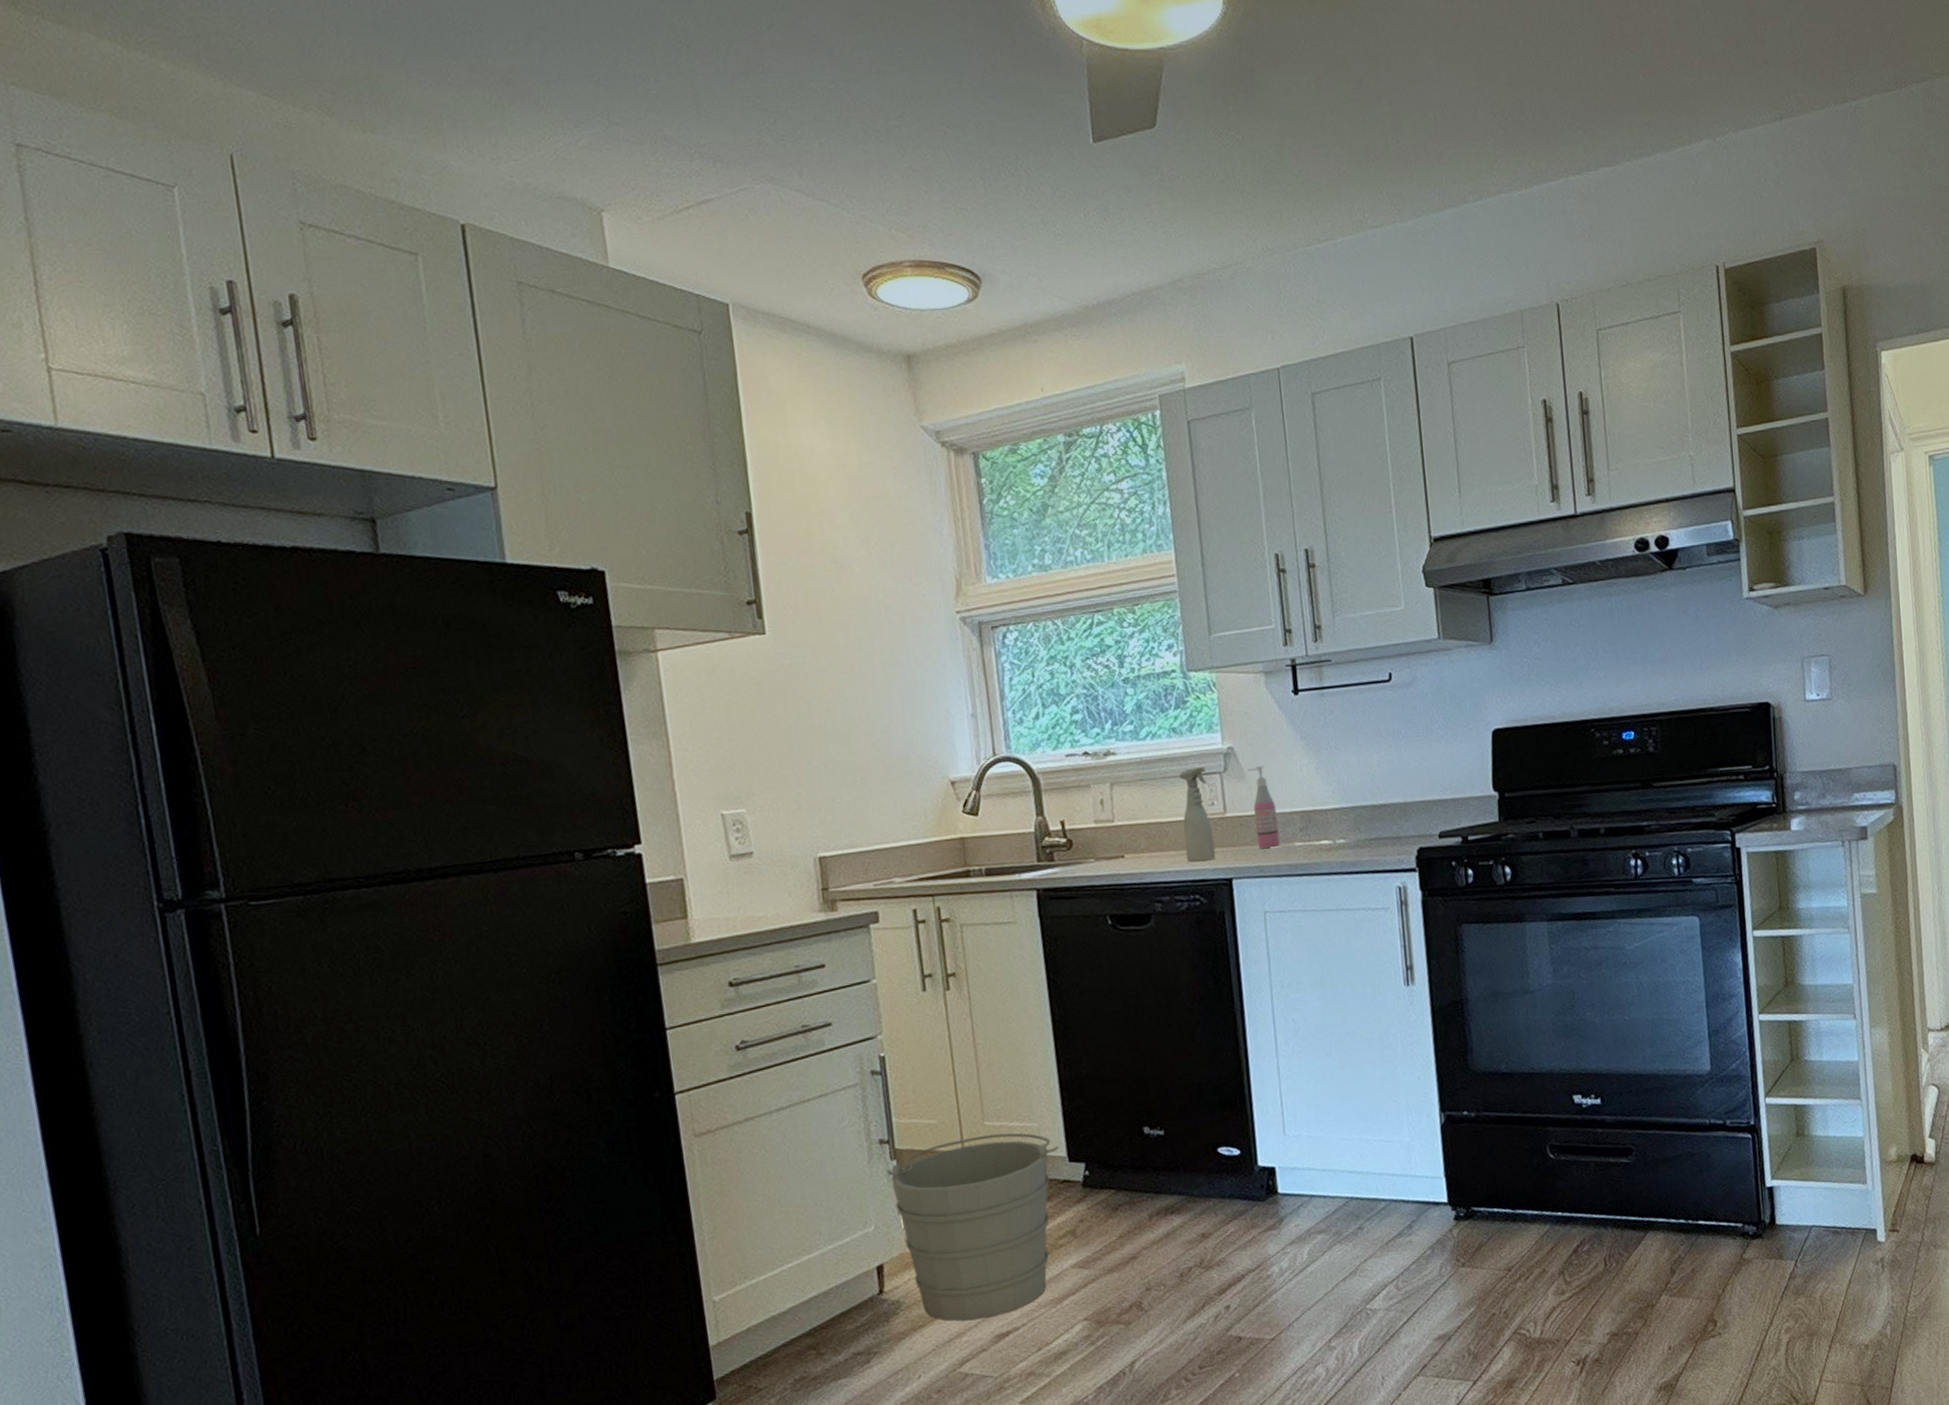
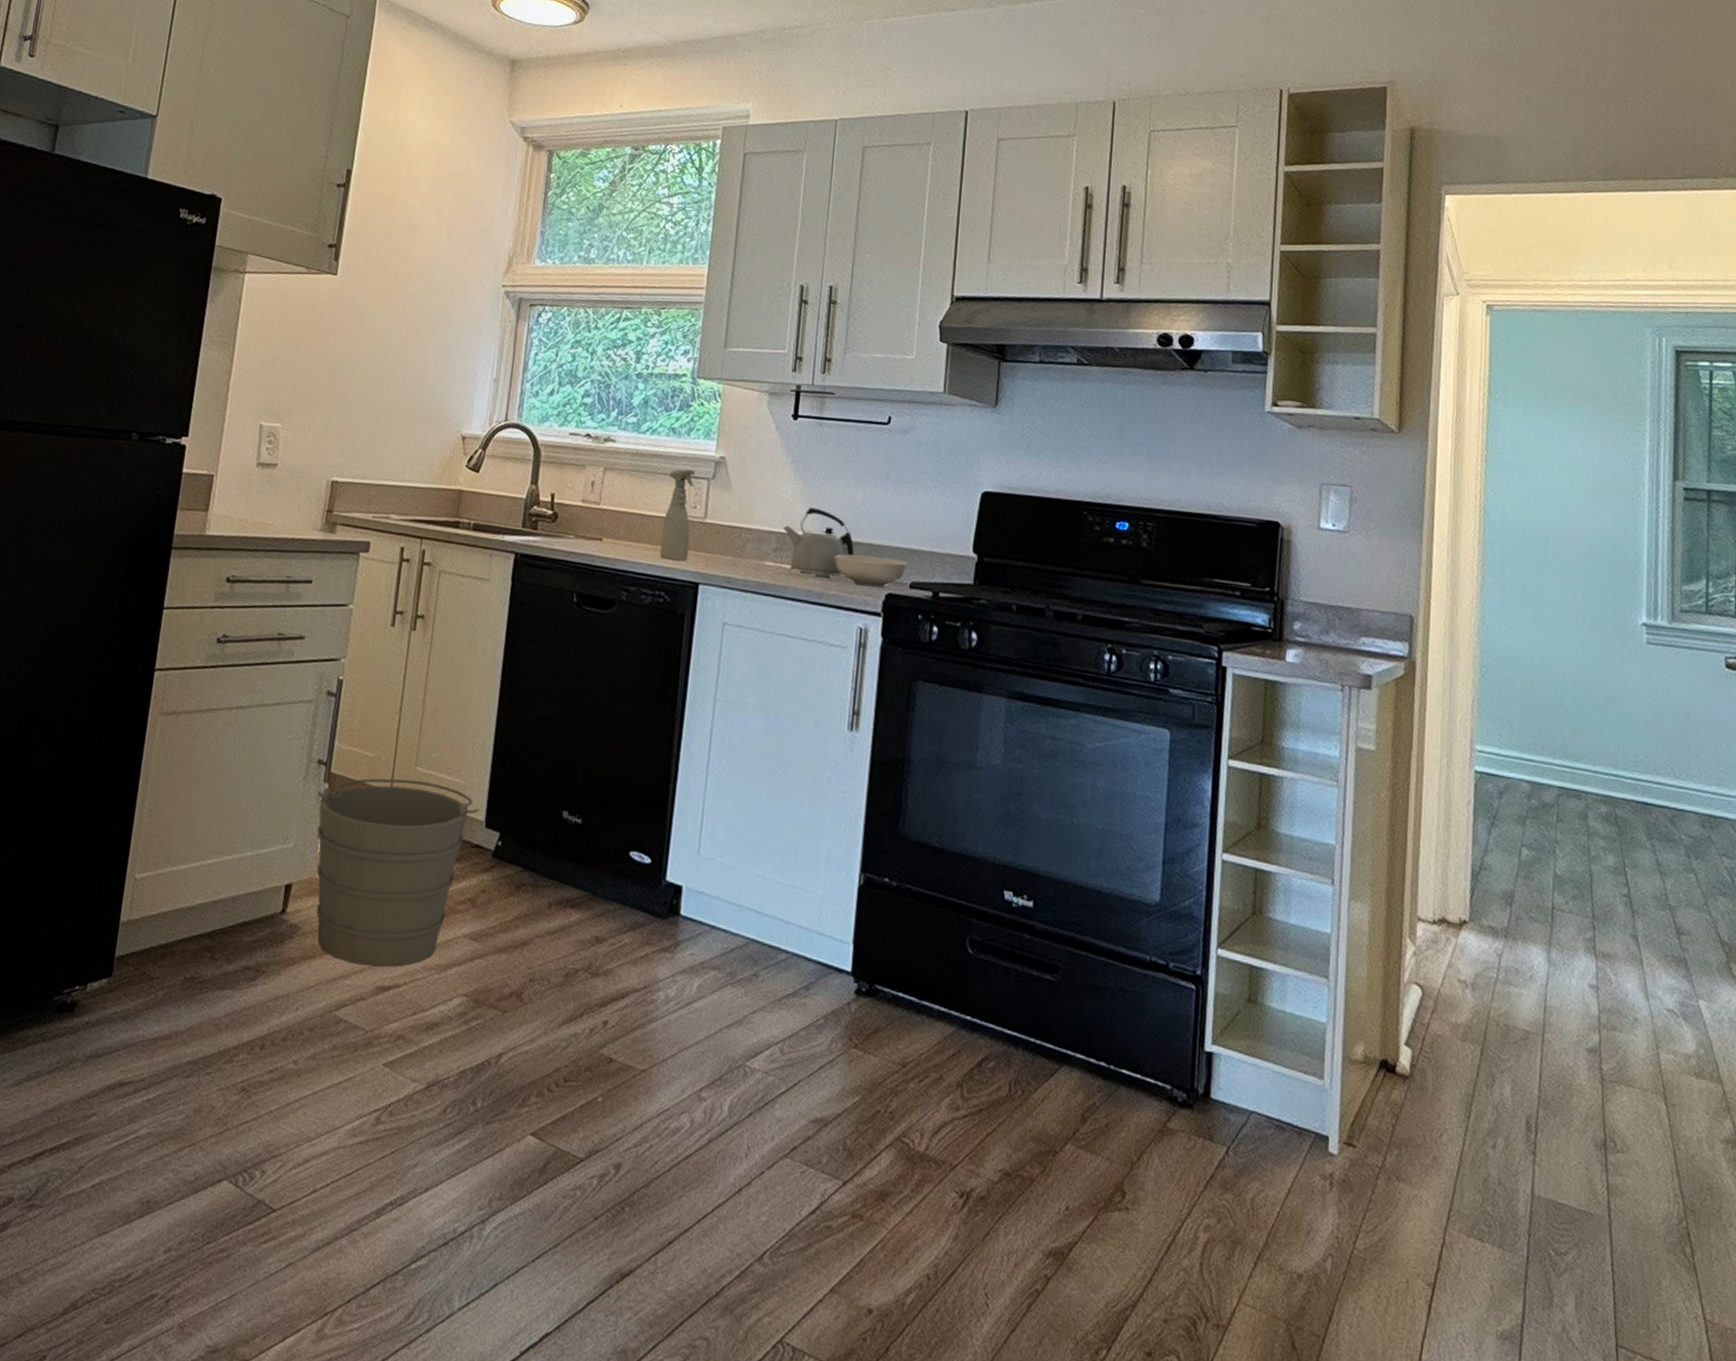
soap dispenser: present [1247,766,1280,849] -> none [730,480,755,563]
kettle: none [1304,779,1380,847] -> present [782,507,854,577]
bowl: none [1360,813,1434,846] -> present [834,554,908,587]

